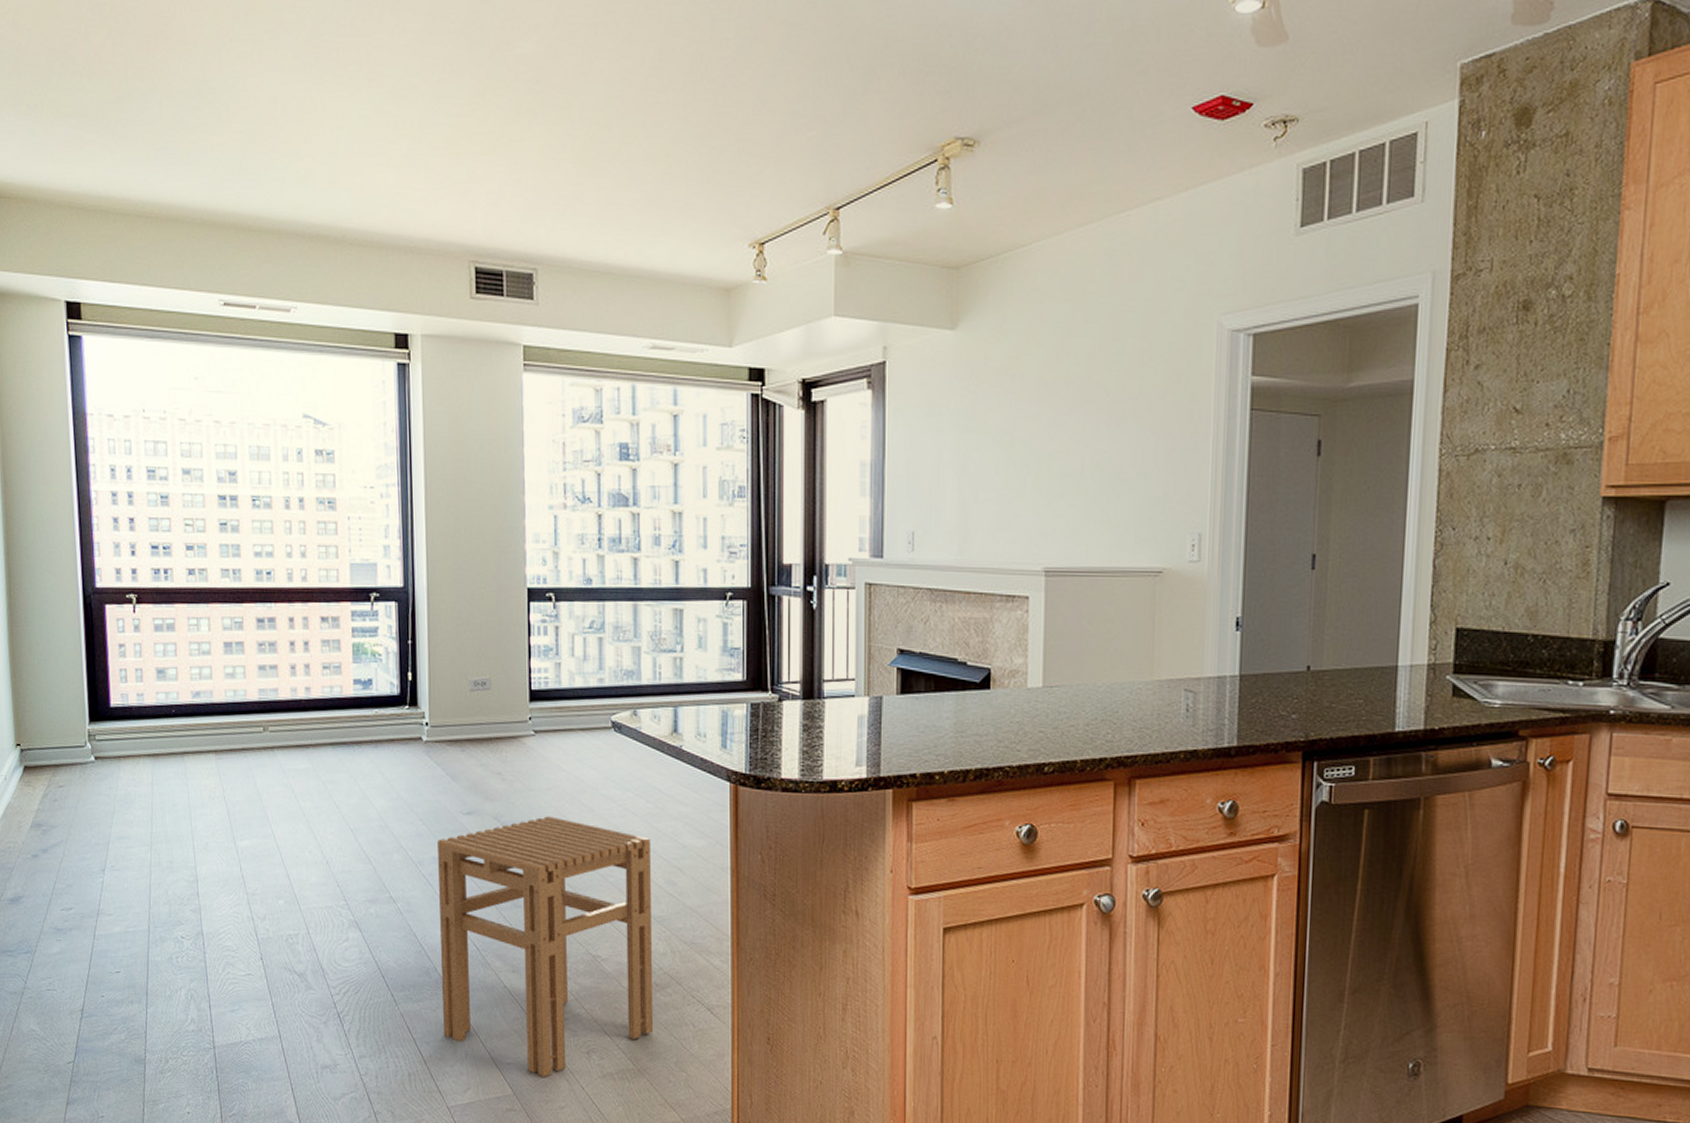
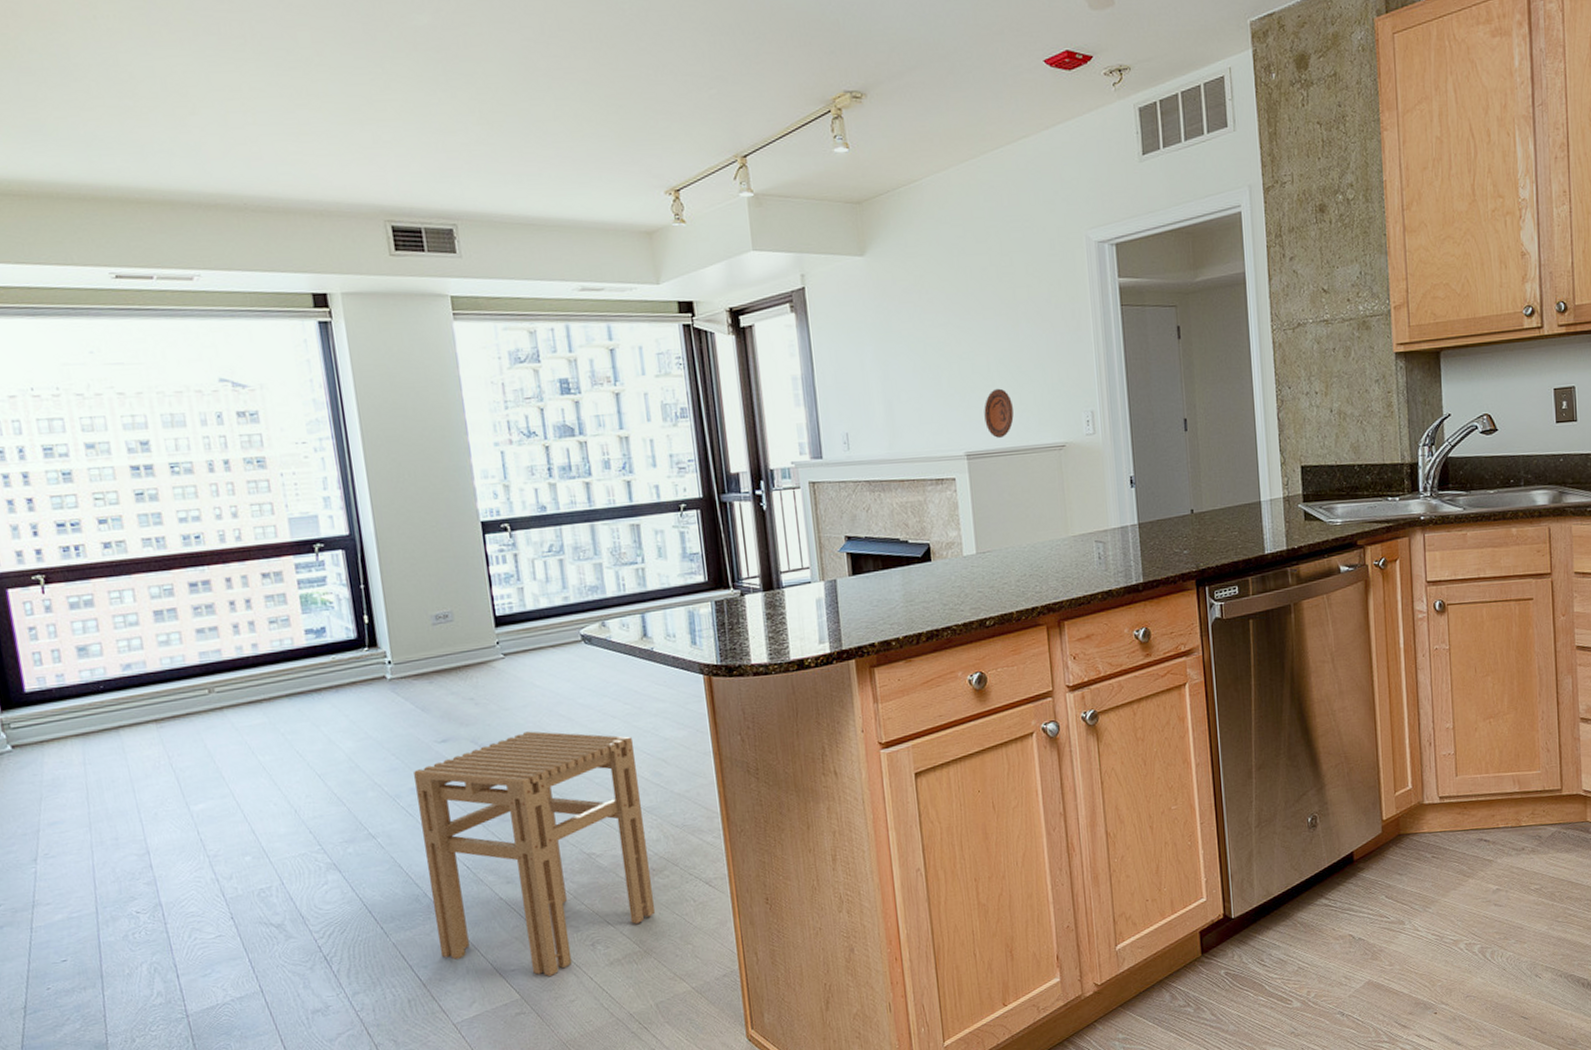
decorative plate: none [1071,496,1106,555] -> present [984,388,1014,438]

